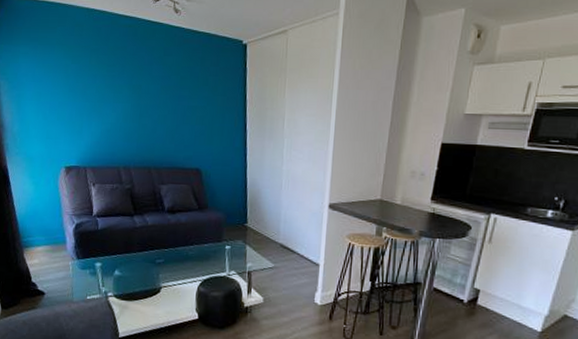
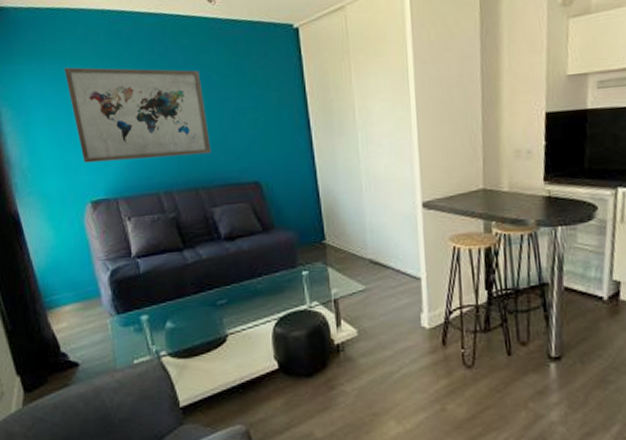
wall art: none [52,53,165,140] -> present [63,67,211,163]

